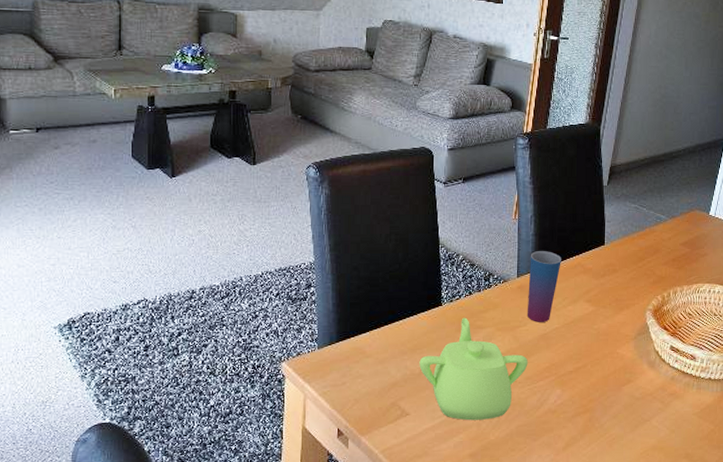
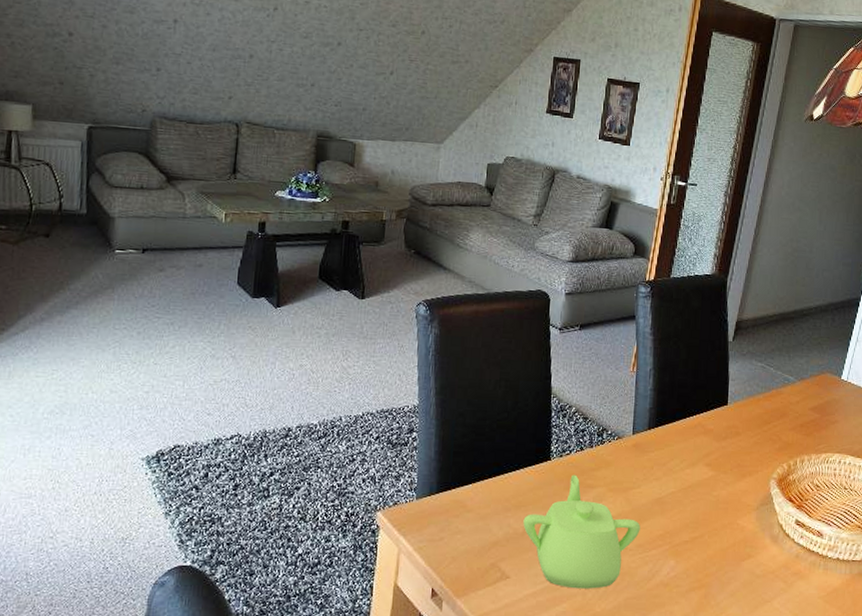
cup: present [527,251,561,322] -> none [641,407,681,485]

